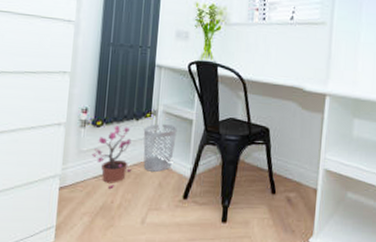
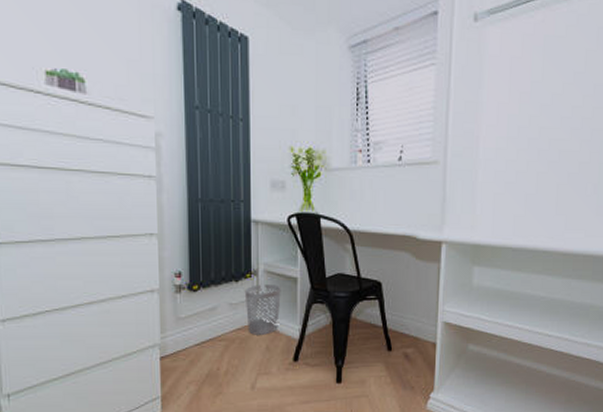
potted plant: present [91,126,132,190] -> none [191,289,236,357]

